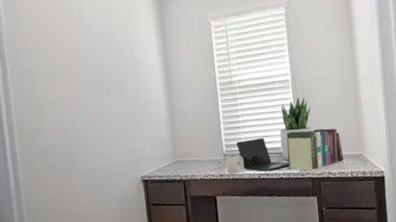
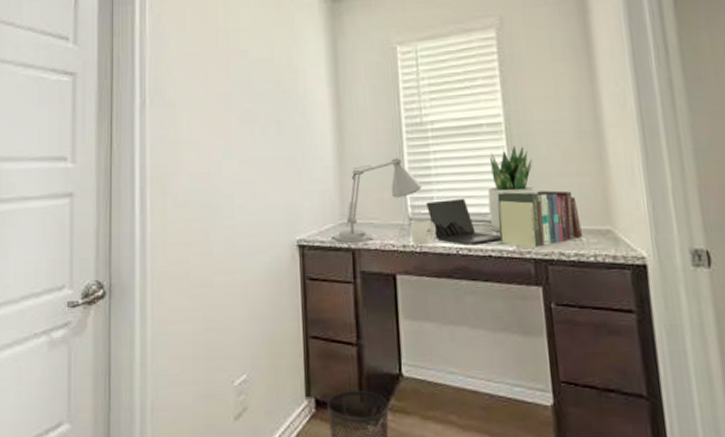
desk lamp: none [167,109,233,177] -> present [331,157,422,244]

